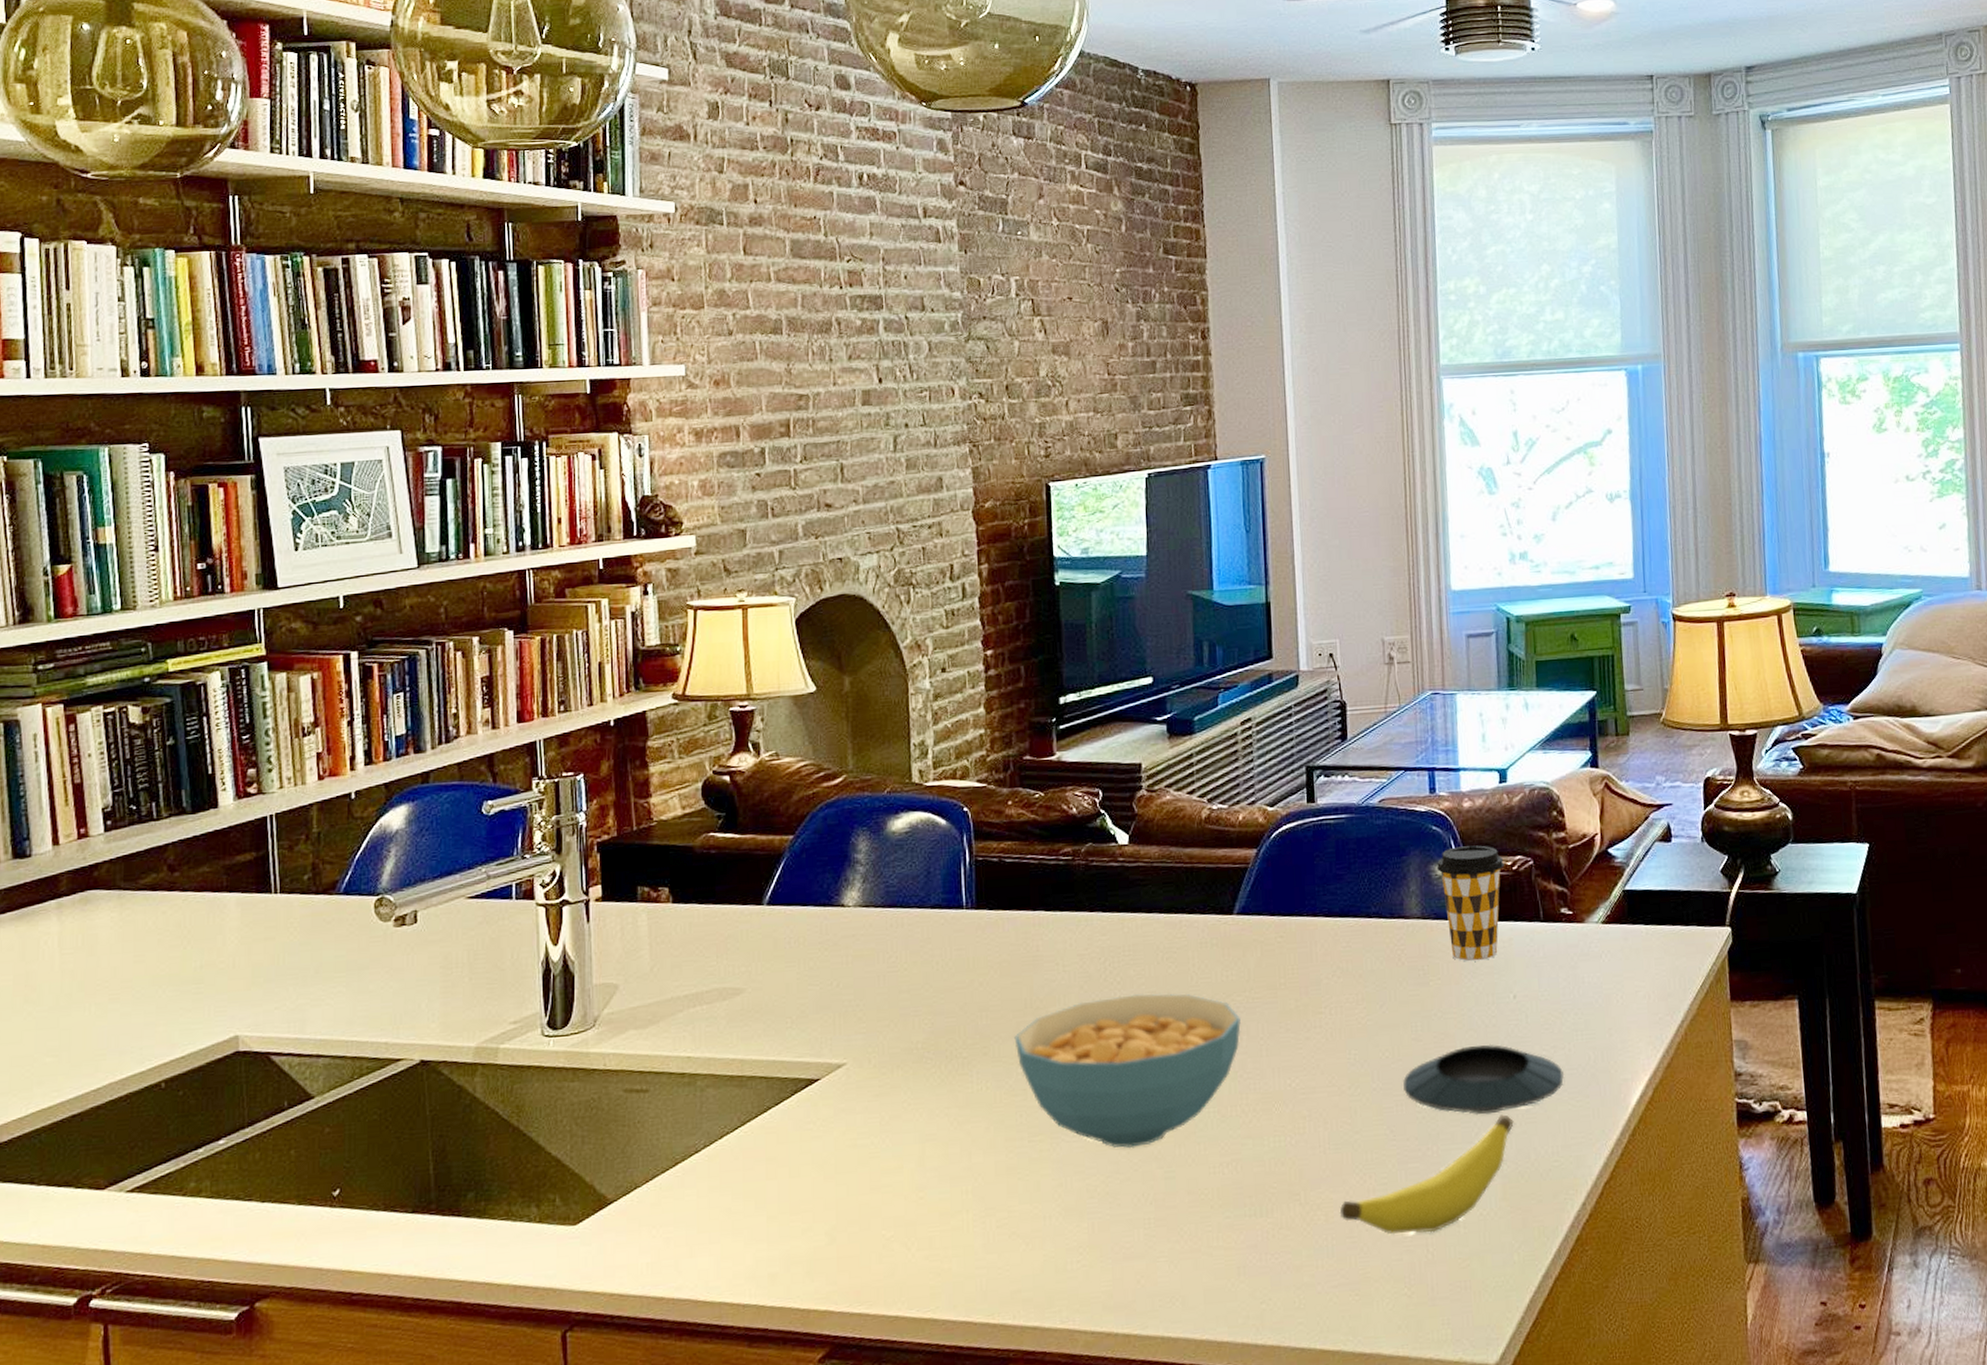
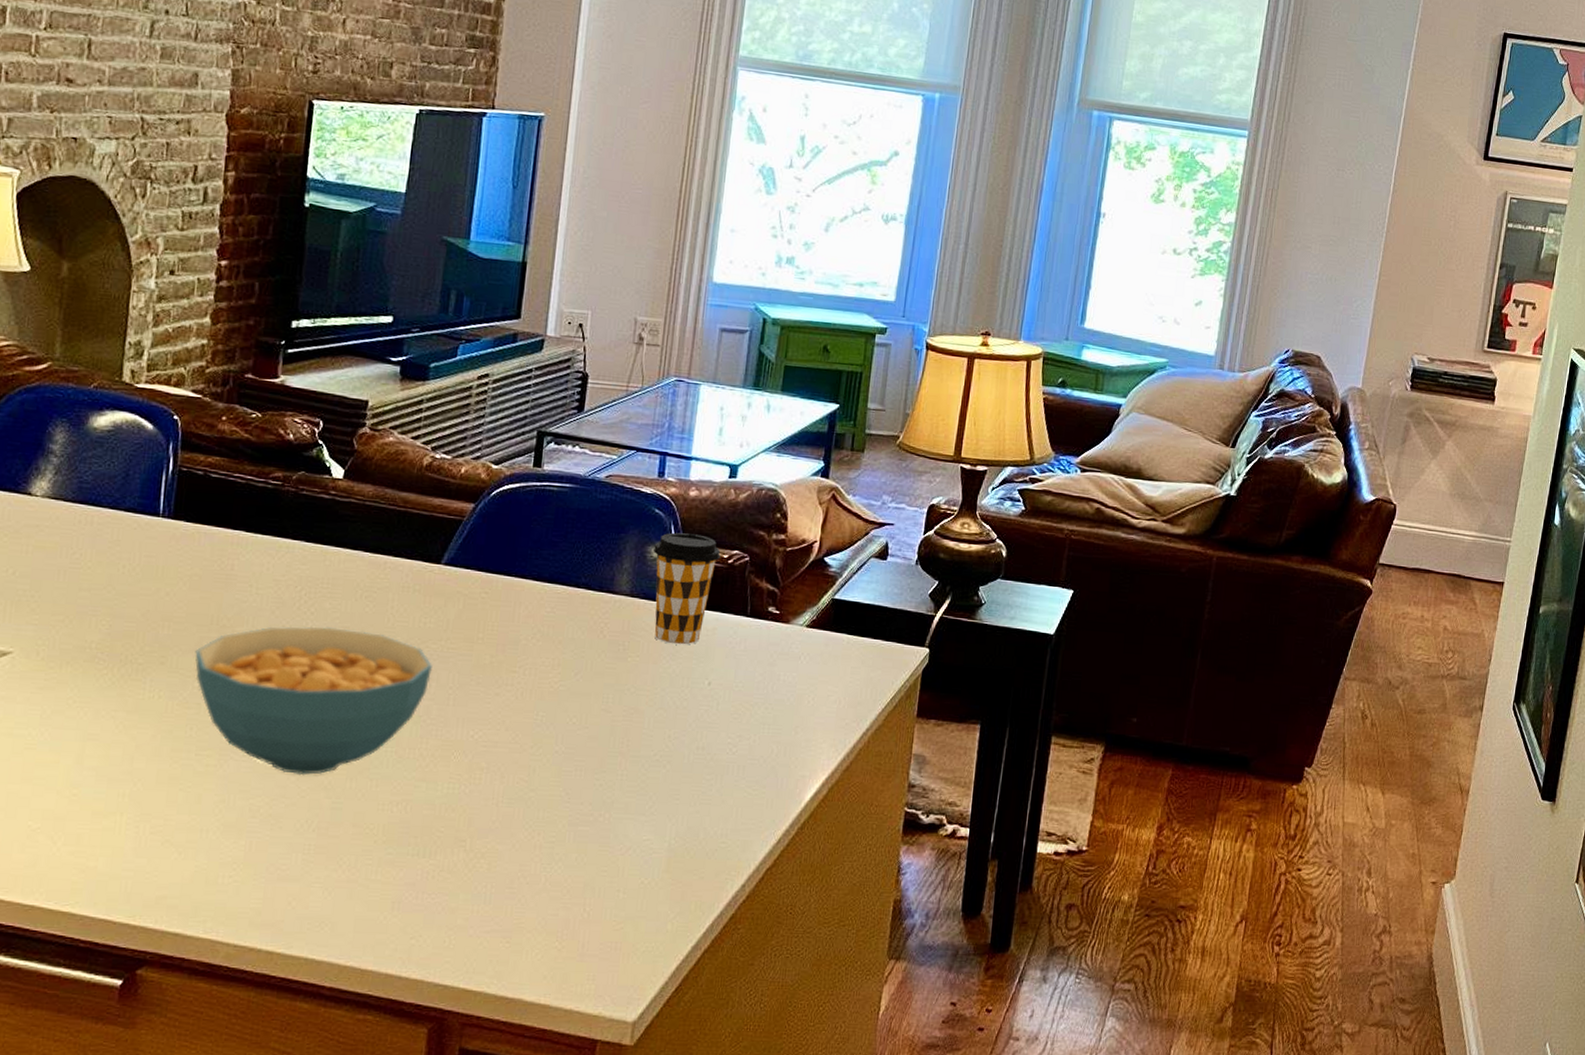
banana: present [1339,1114,1514,1235] -> none [502,793,689,894]
saucer: present [1403,1044,1565,1116] -> none [585,724,746,791]

